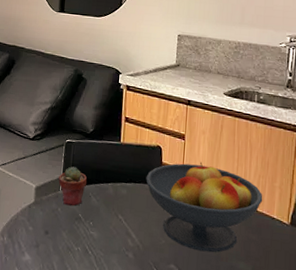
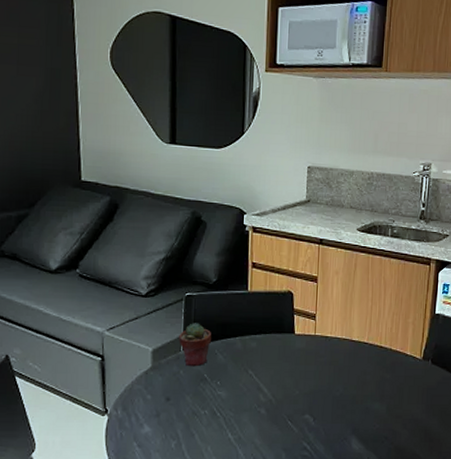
fruit bowl: present [146,162,263,253] -> none [277,304,397,397]

